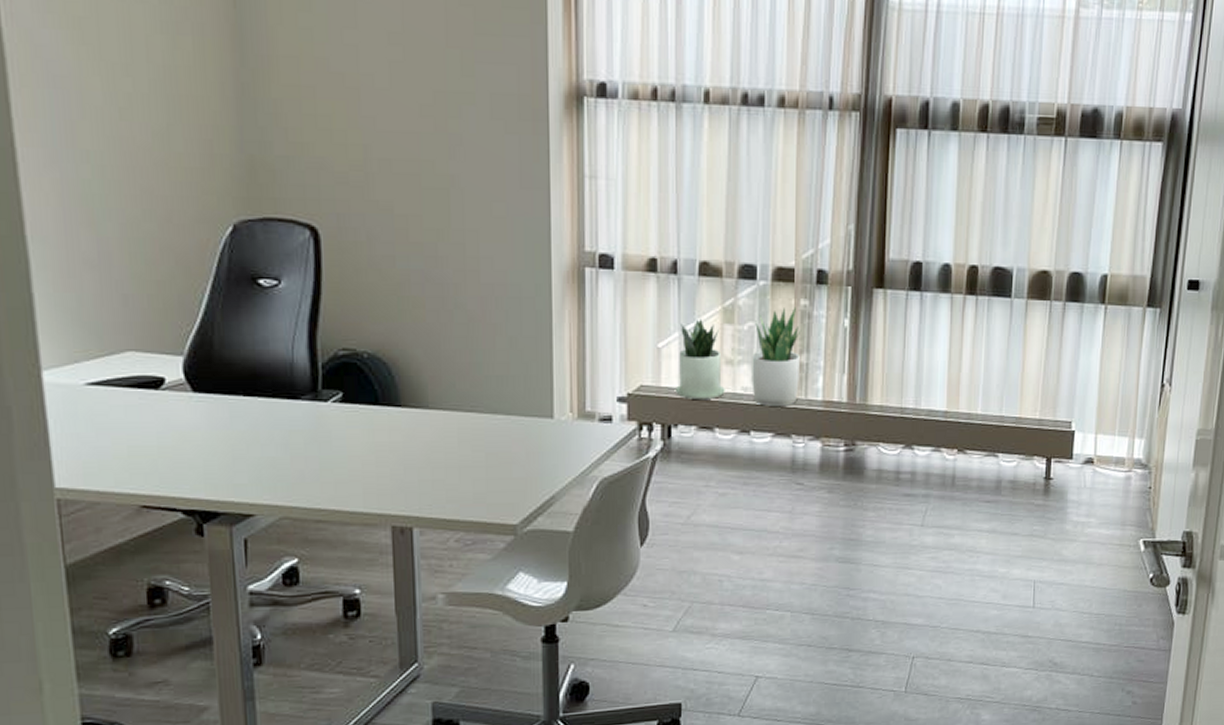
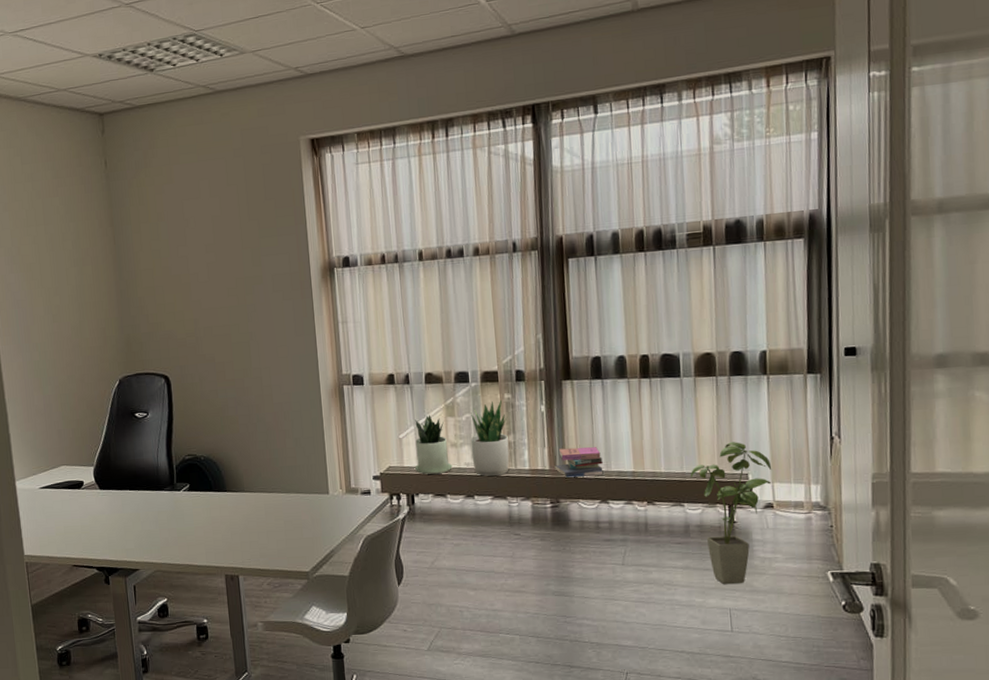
books: none [854,376,912,414] -> present [554,447,604,478]
house plant: none [1008,382,1098,552] -> present [690,442,772,584]

